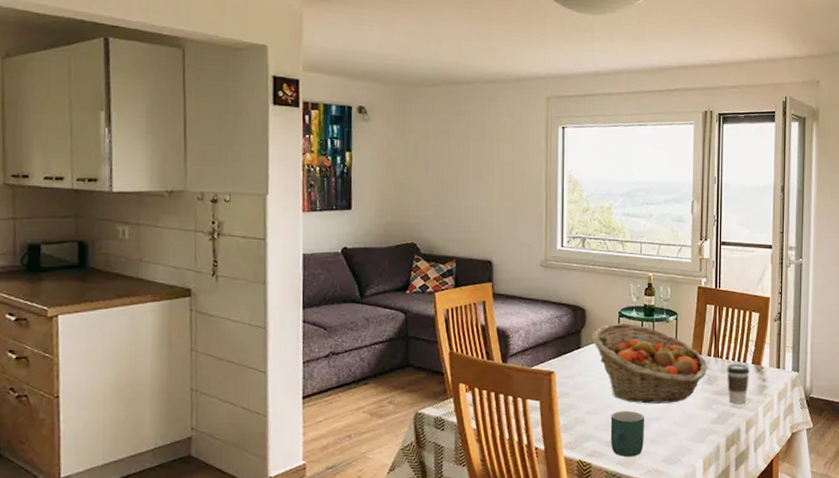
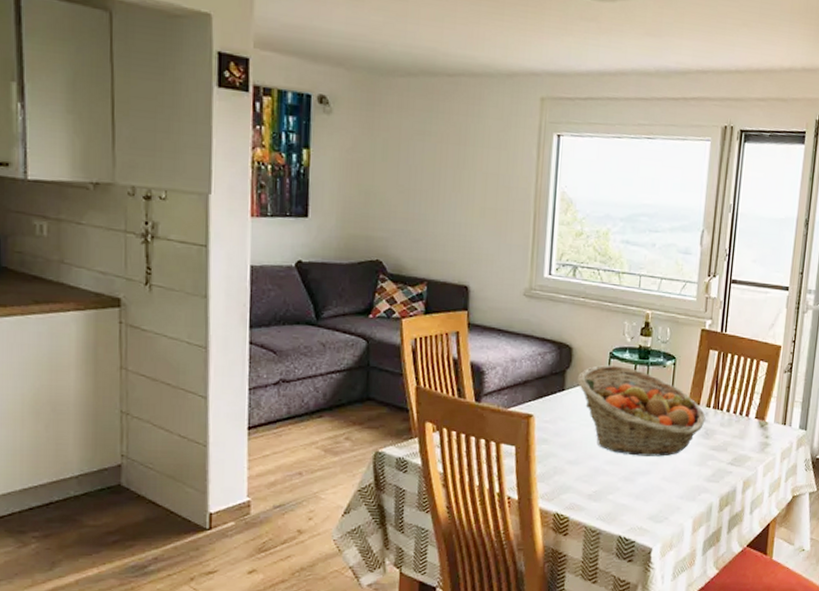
mug: present [610,410,644,457] -> none [591,462,631,513]
coffee cup: present [726,363,749,404] -> none [725,416,752,461]

